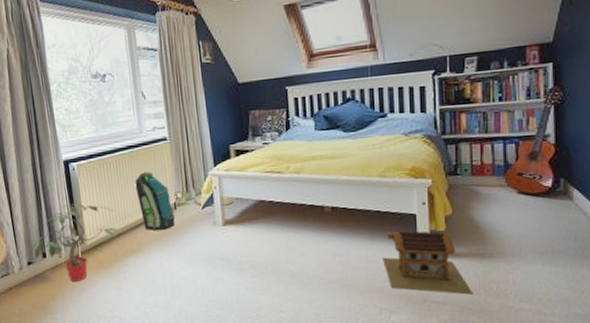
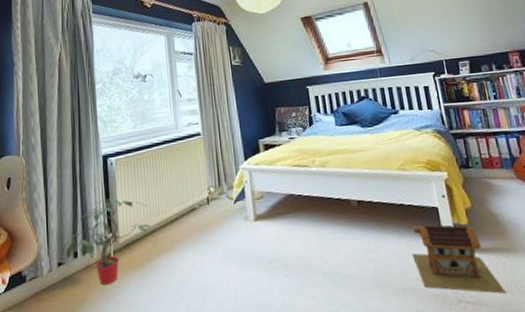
backpack: present [135,172,175,230] -> none [169,166,208,227]

